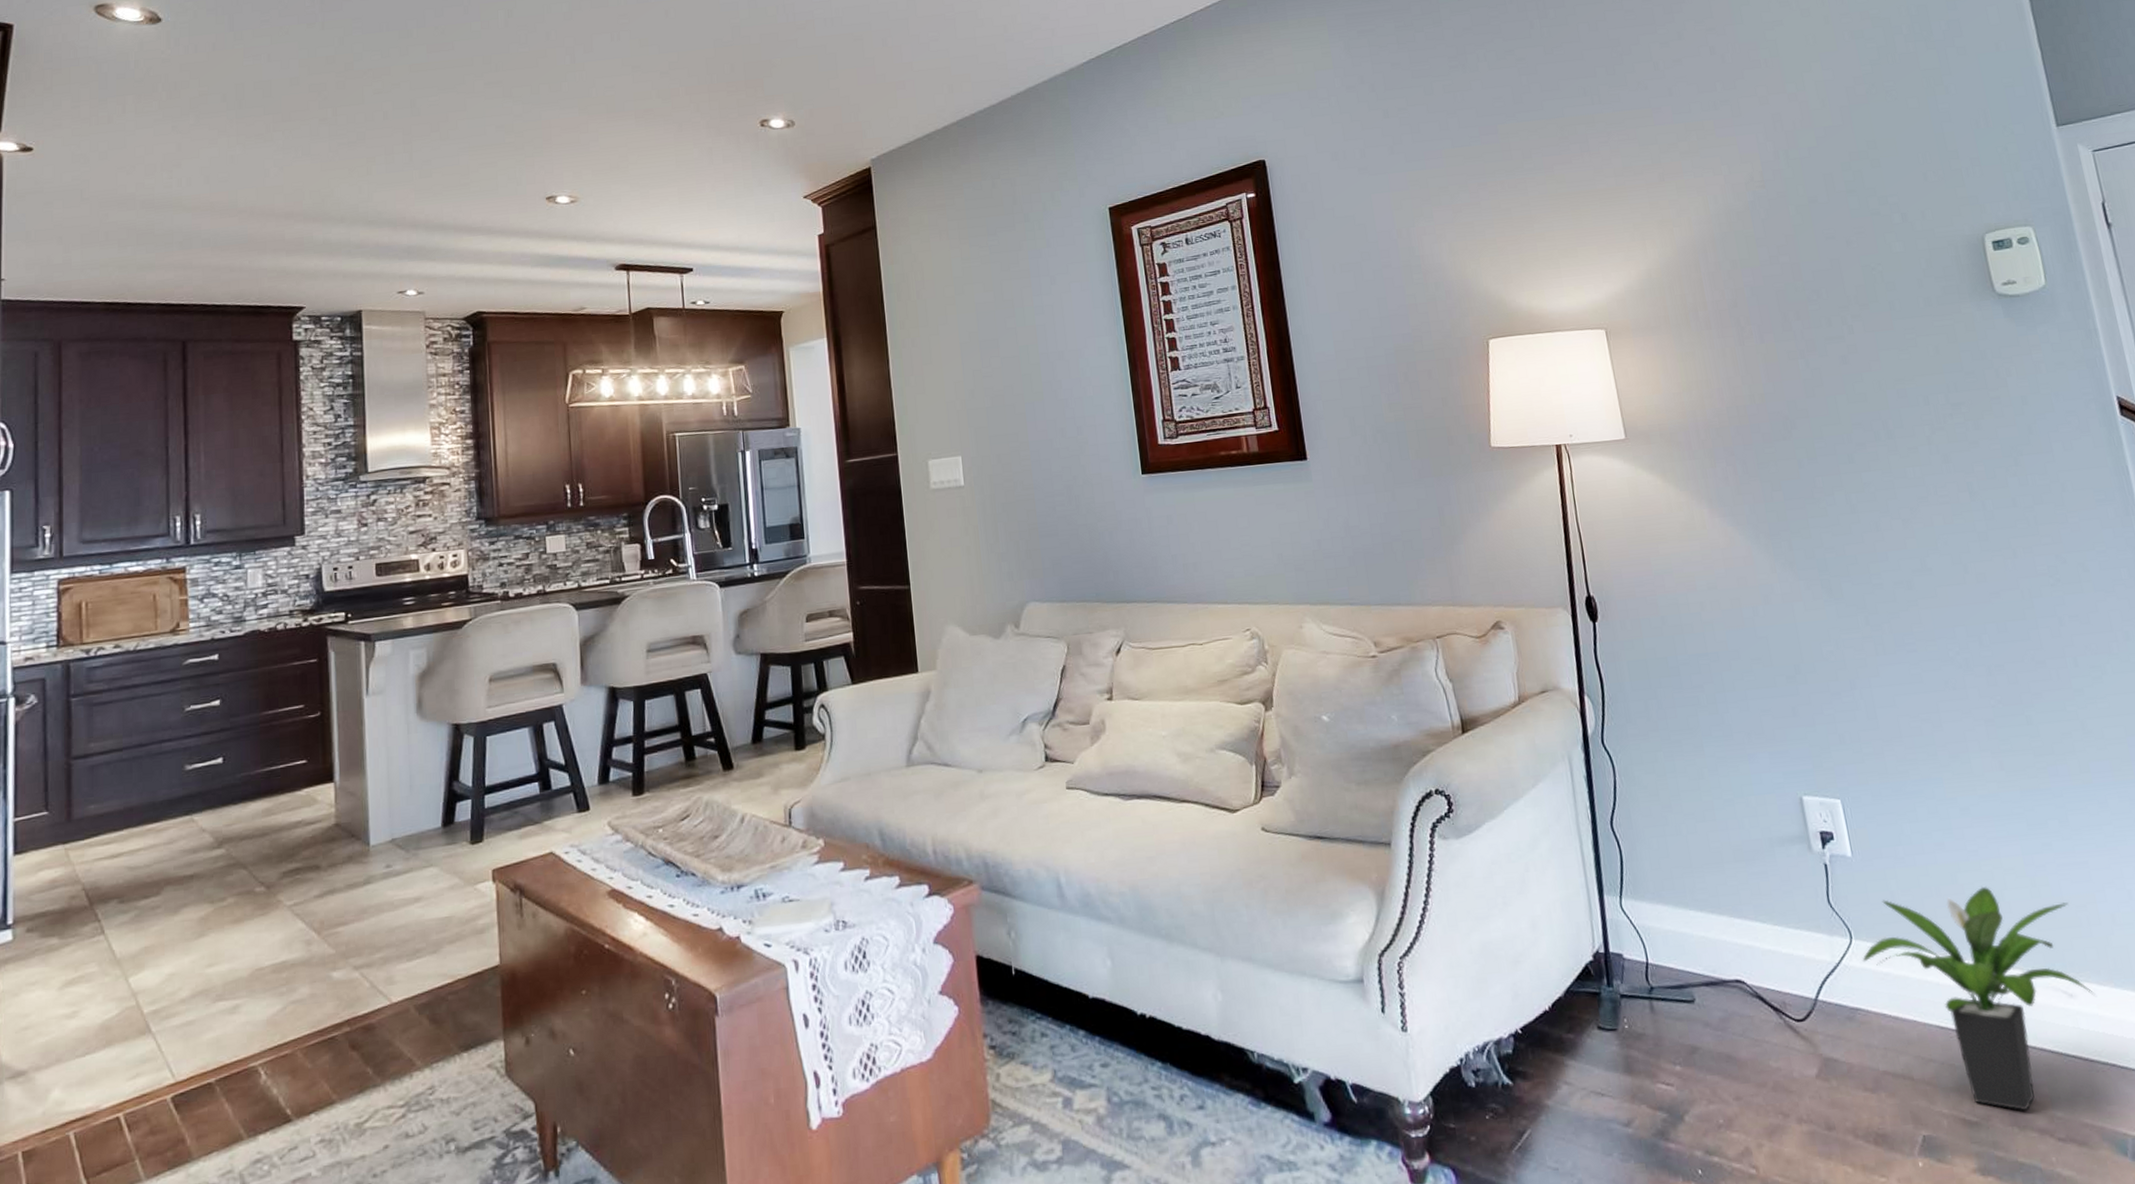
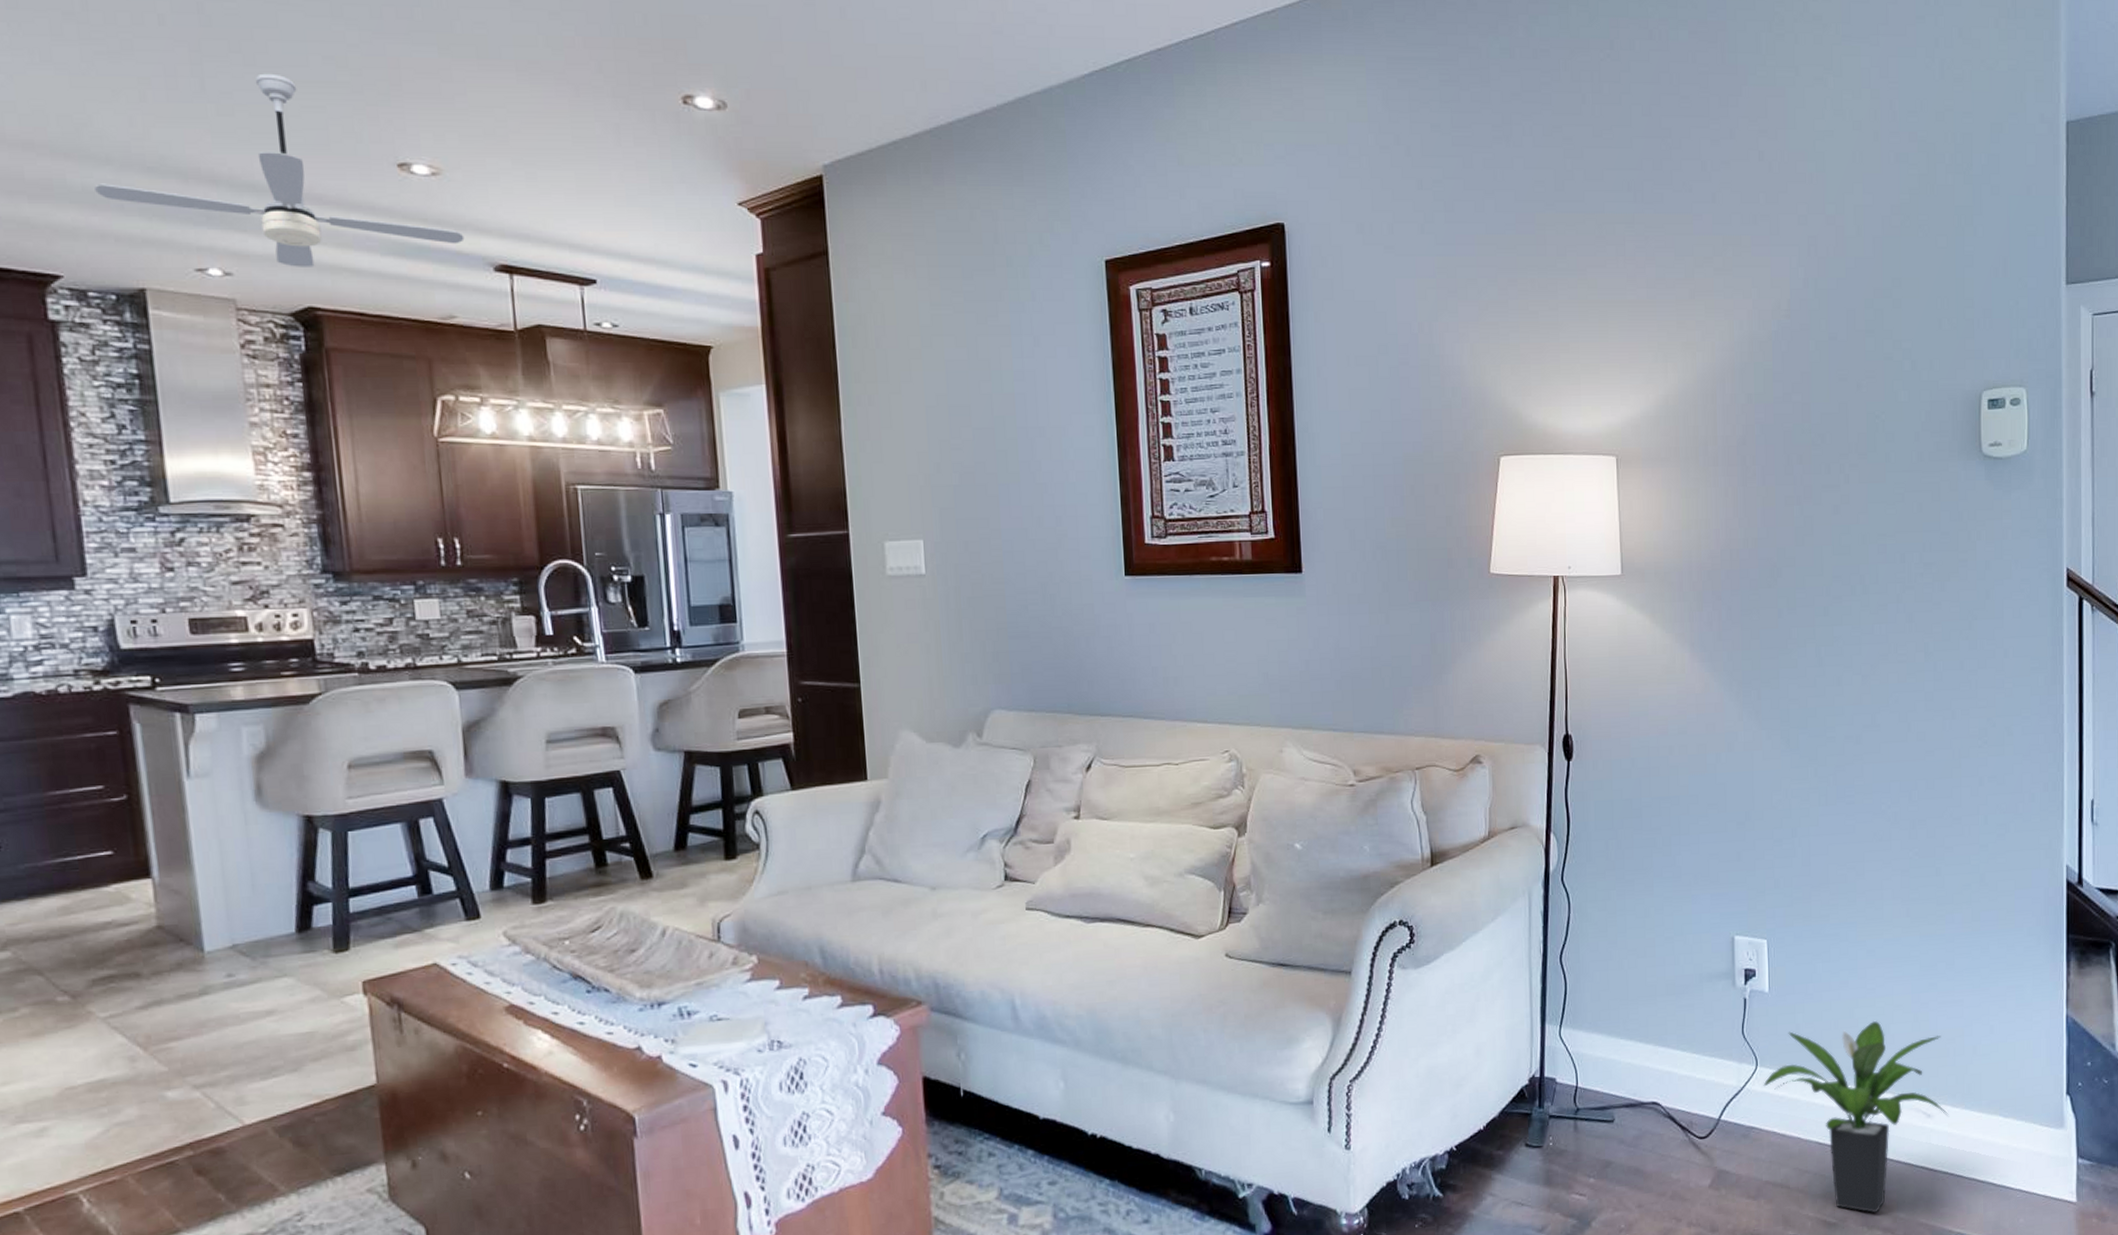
ceiling fan: none [332,143,594,283] -> present [95,73,465,267]

